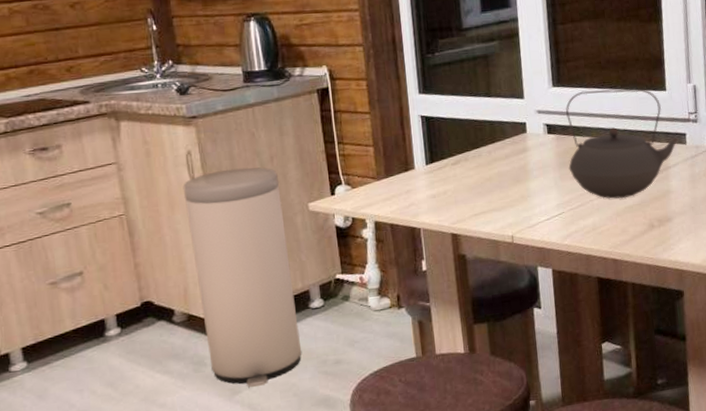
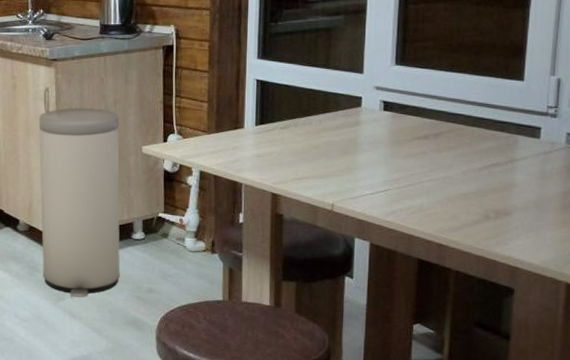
teapot: present [566,88,679,199] -> none [401,72,531,185]

